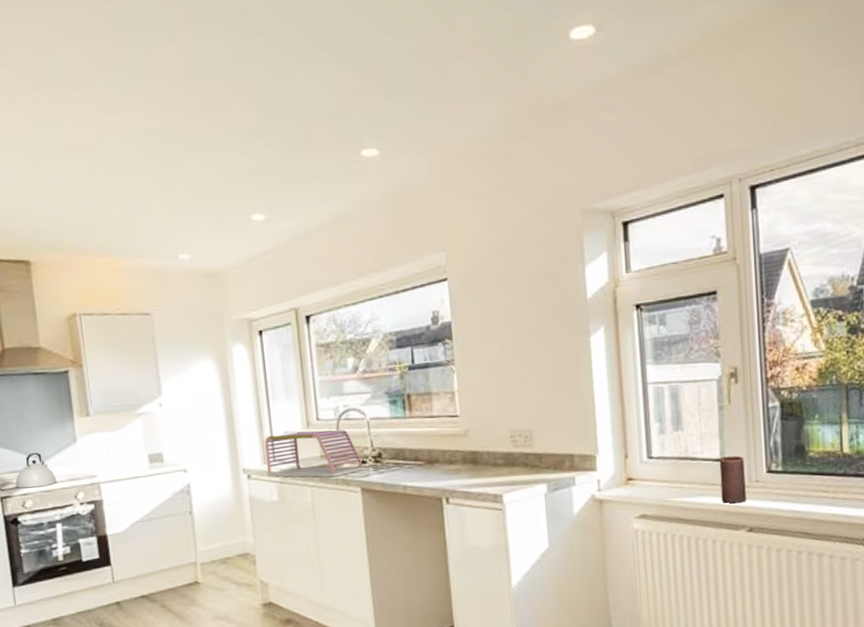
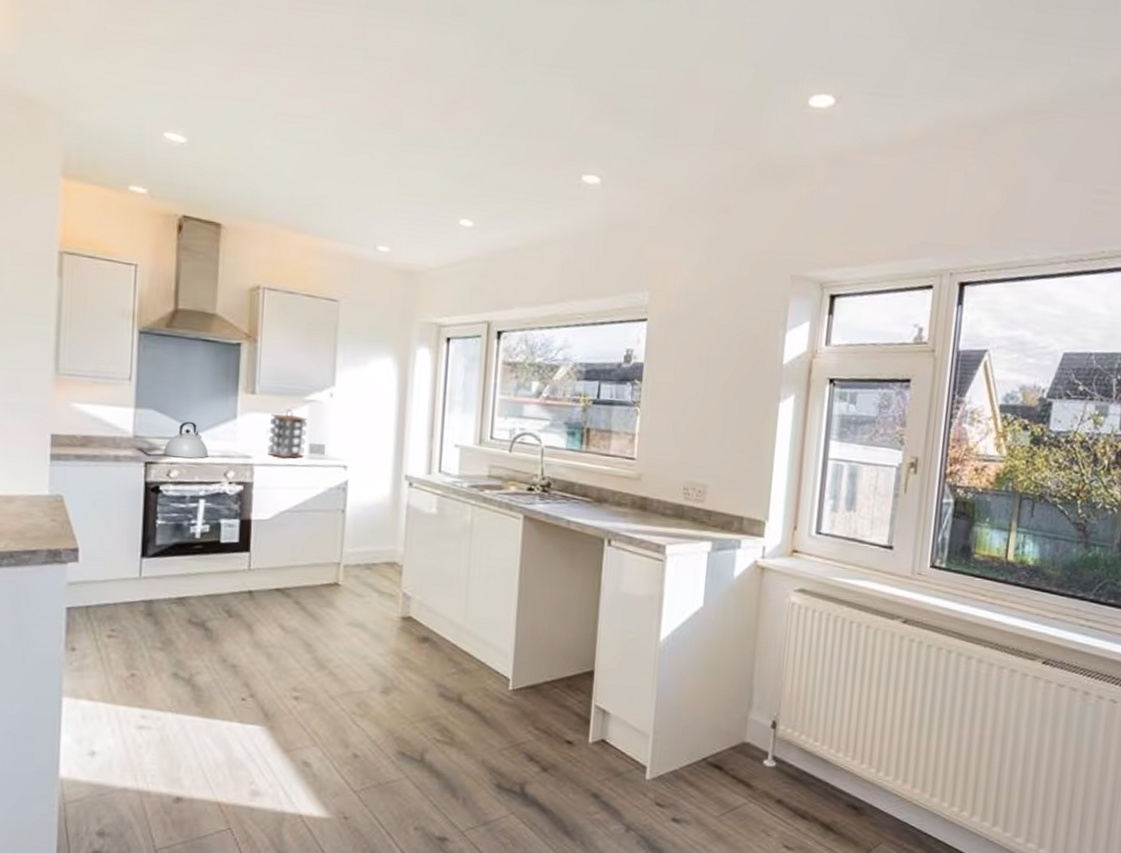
spice rack: none [107,425,145,473] -> present [267,409,307,459]
dish rack: present [265,429,365,478] -> none [428,446,531,500]
candle: present [719,455,746,504] -> none [882,544,911,593]

